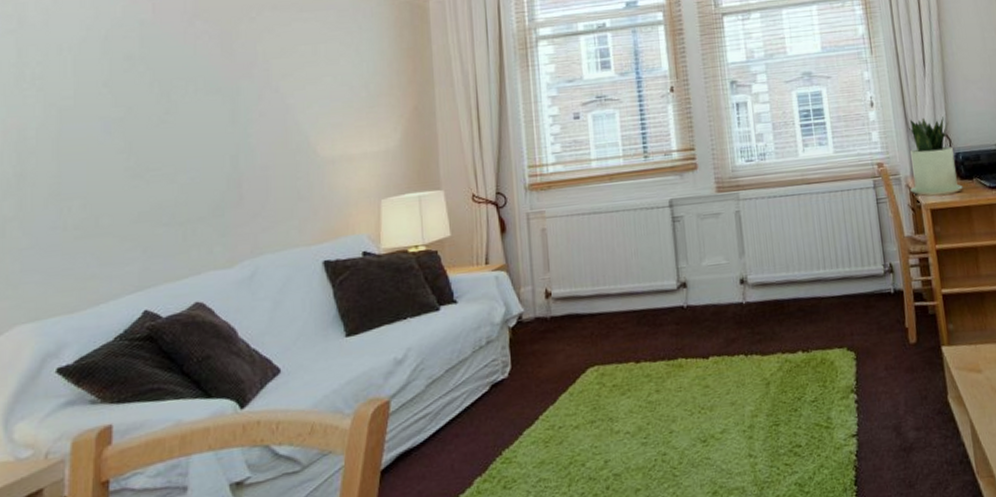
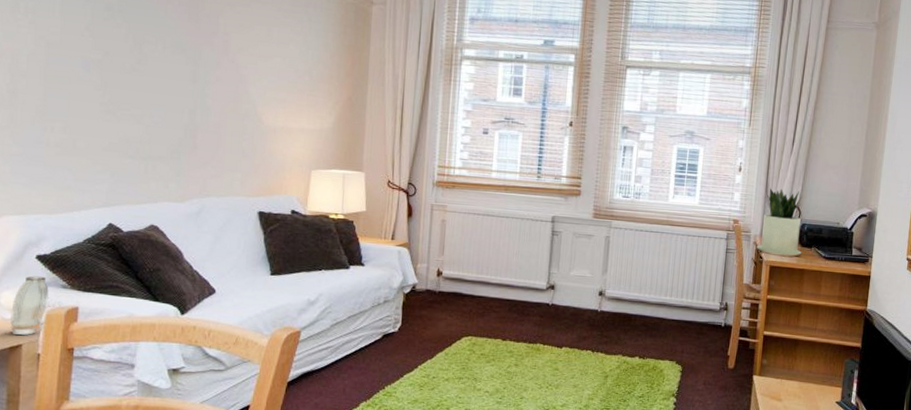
vase: none [27,394,74,478] -> present [10,276,49,336]

